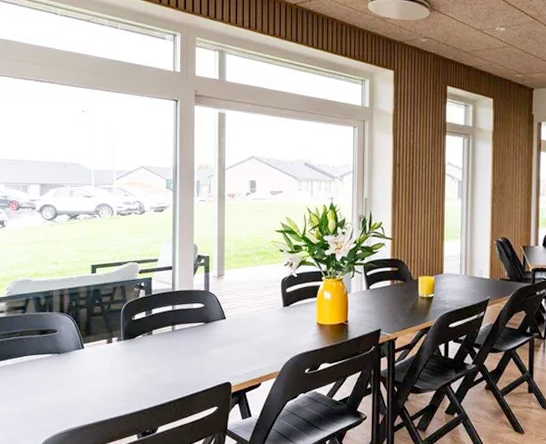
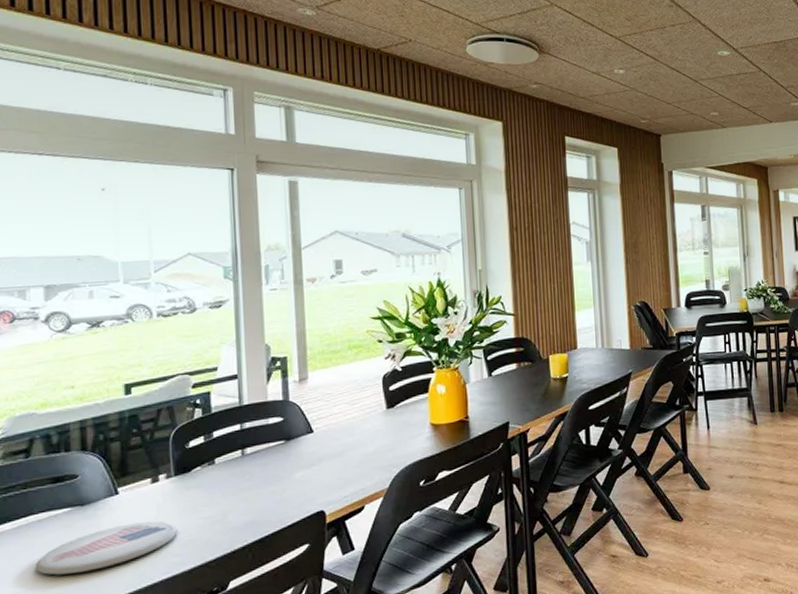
plate: none [26,372,123,404] -> present [35,521,178,576]

